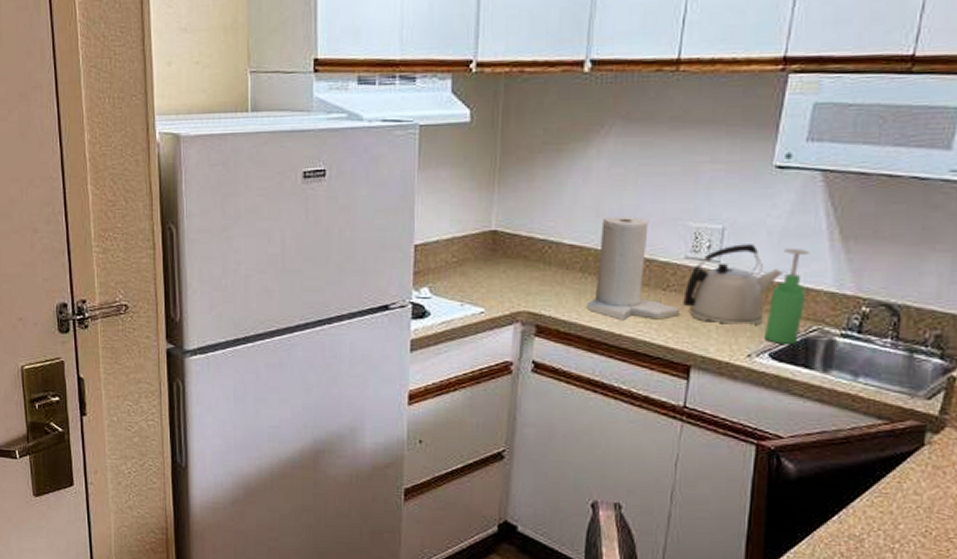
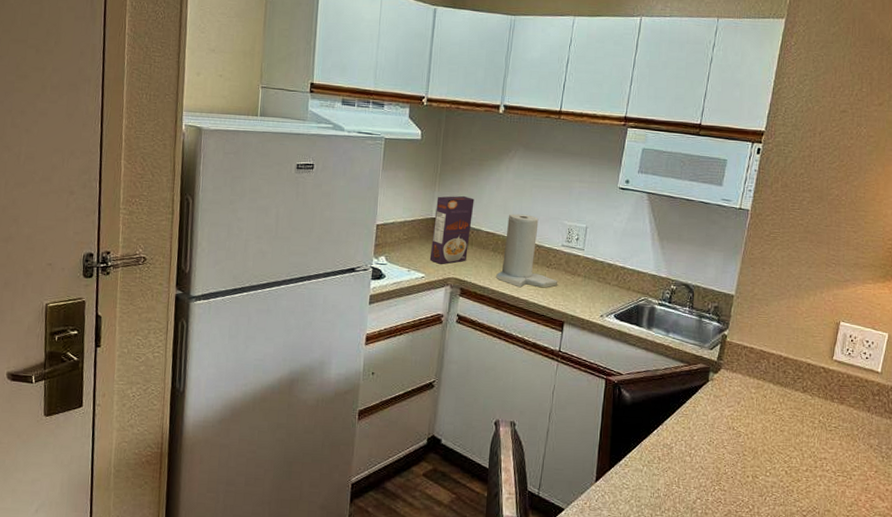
cereal box: none [490,196,551,293] -> present [429,195,475,264]
kettle: present [683,244,783,325] -> none [560,238,623,295]
soap dispenser: present [765,249,810,344] -> none [612,244,640,309]

